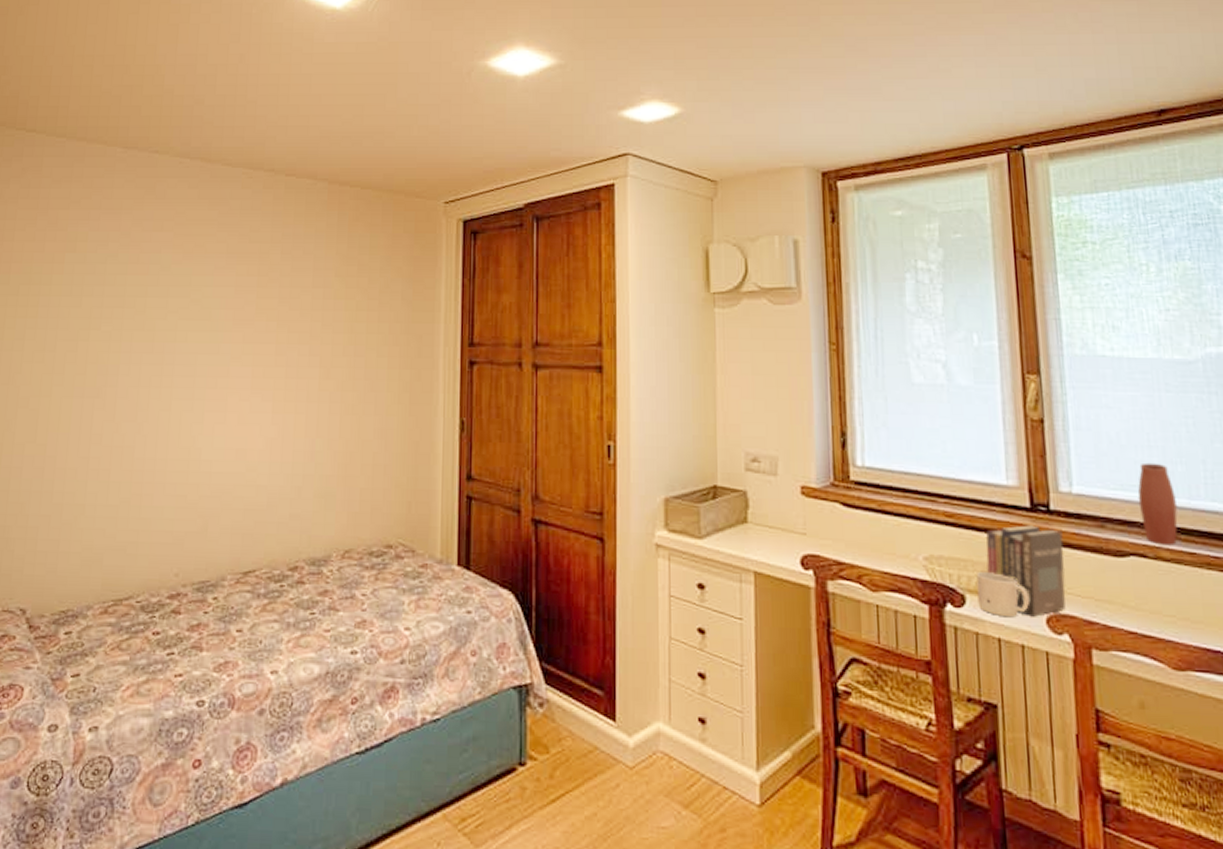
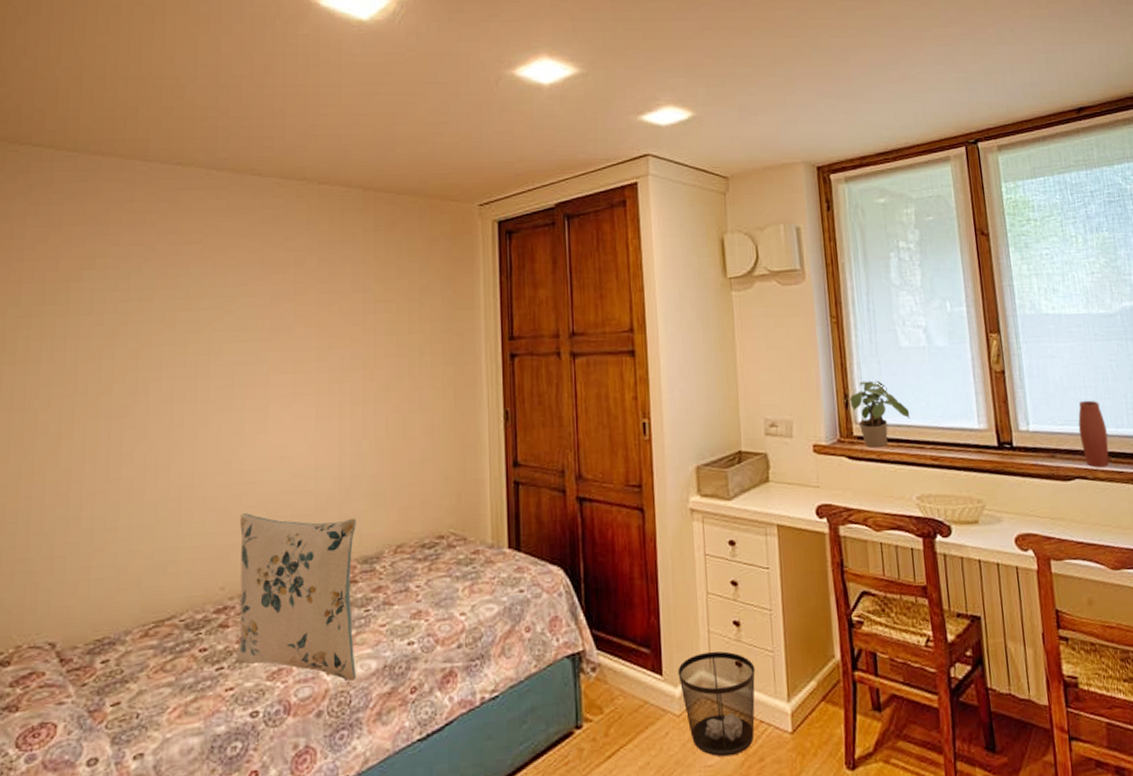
pillow: none [185,502,306,684] -> present [235,513,356,682]
waste bin: none [633,703,721,821] -> present [678,651,756,757]
potted plant: none [847,419,921,497] -> present [850,380,911,449]
mug: present [976,572,1029,618] -> none [959,504,1001,542]
books: present [986,525,1066,617] -> none [965,461,1029,539]

